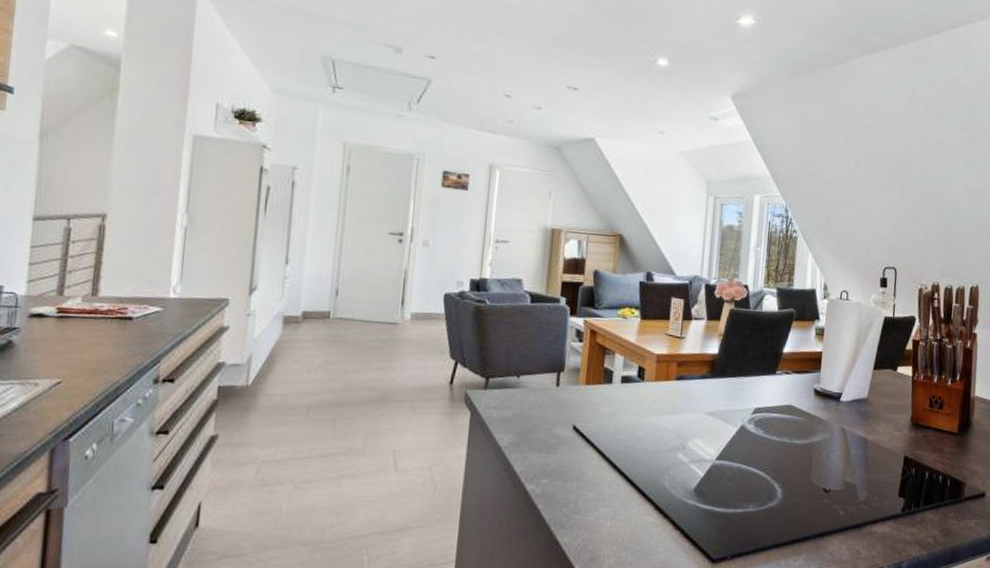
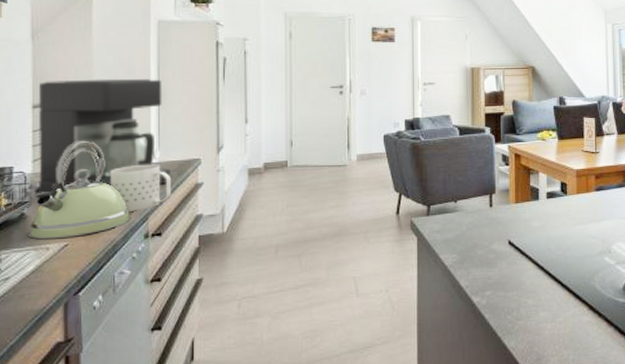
kettle: none [14,263,140,375] -> present [29,140,131,240]
coffee maker: none [31,190,192,323] -> present [38,78,170,193]
mug: none [118,298,193,352] -> present [109,164,172,212]

